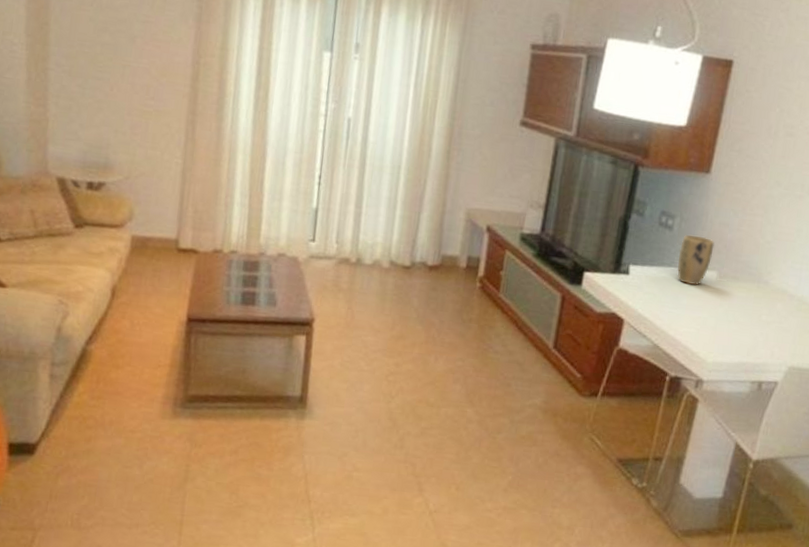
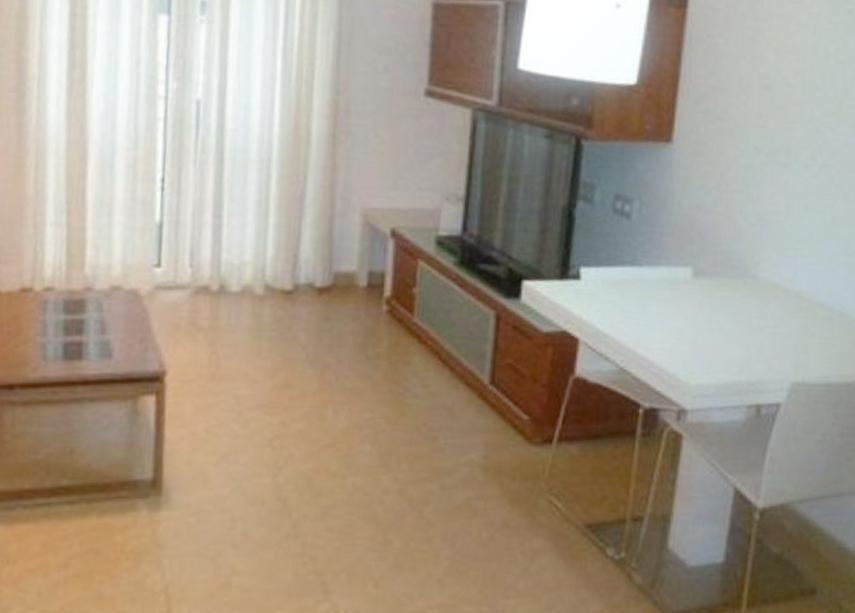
plant pot: present [677,234,715,285] -> none [641,222,685,287]

